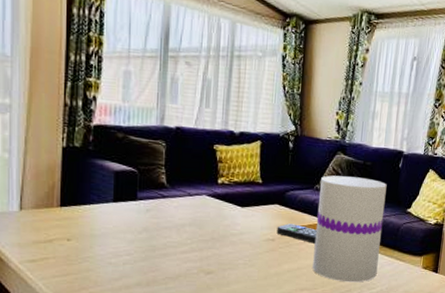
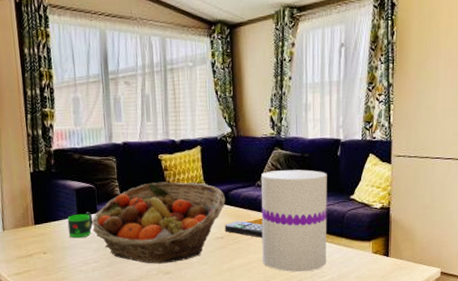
mug: none [100,198,131,227] -> present [67,212,93,239]
fruit basket: none [129,173,281,263] -> present [92,182,226,264]

